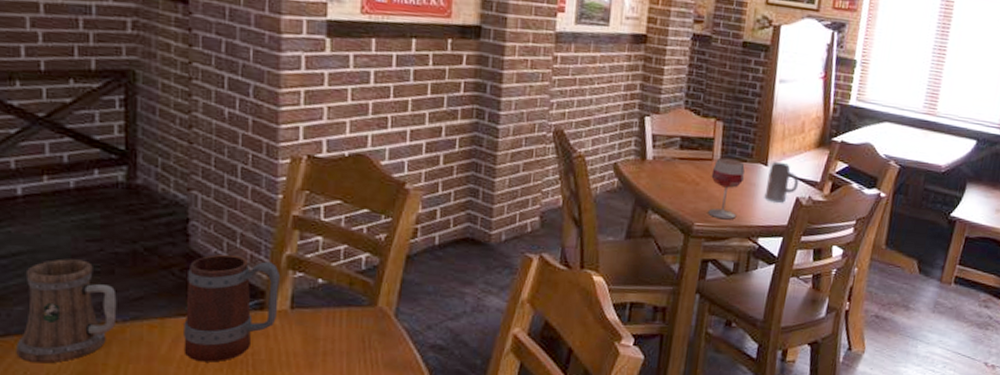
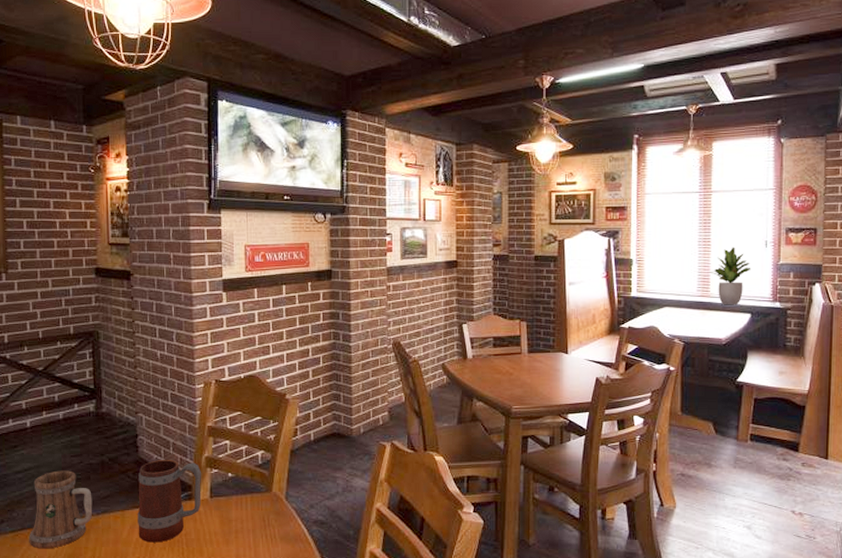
wineglass: present [708,157,745,220] -> none [522,350,550,401]
beer mug: present [764,161,799,203] -> none [568,349,597,383]
potted plant: none [940,60,985,129] -> present [710,247,751,305]

